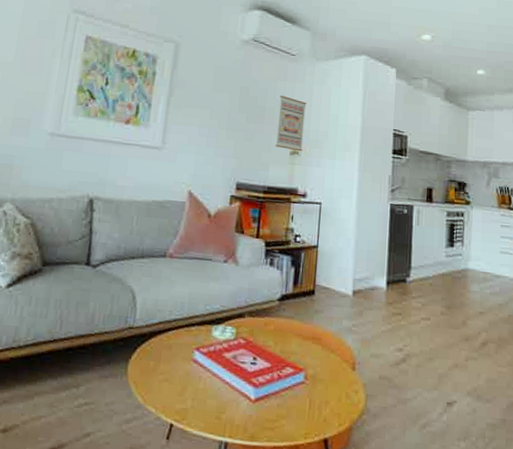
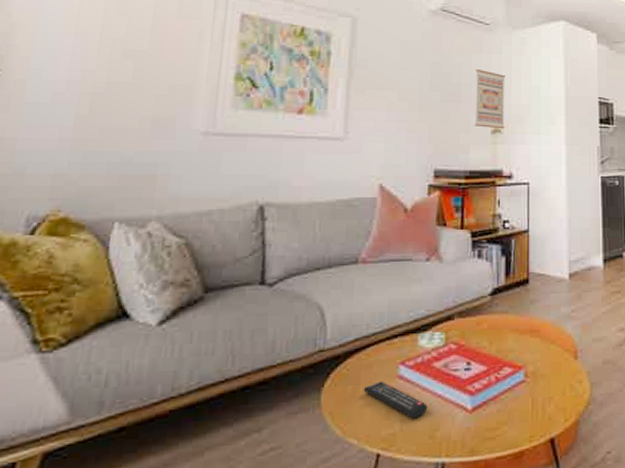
remote control: none [163,361,217,399] -> present [363,381,428,419]

